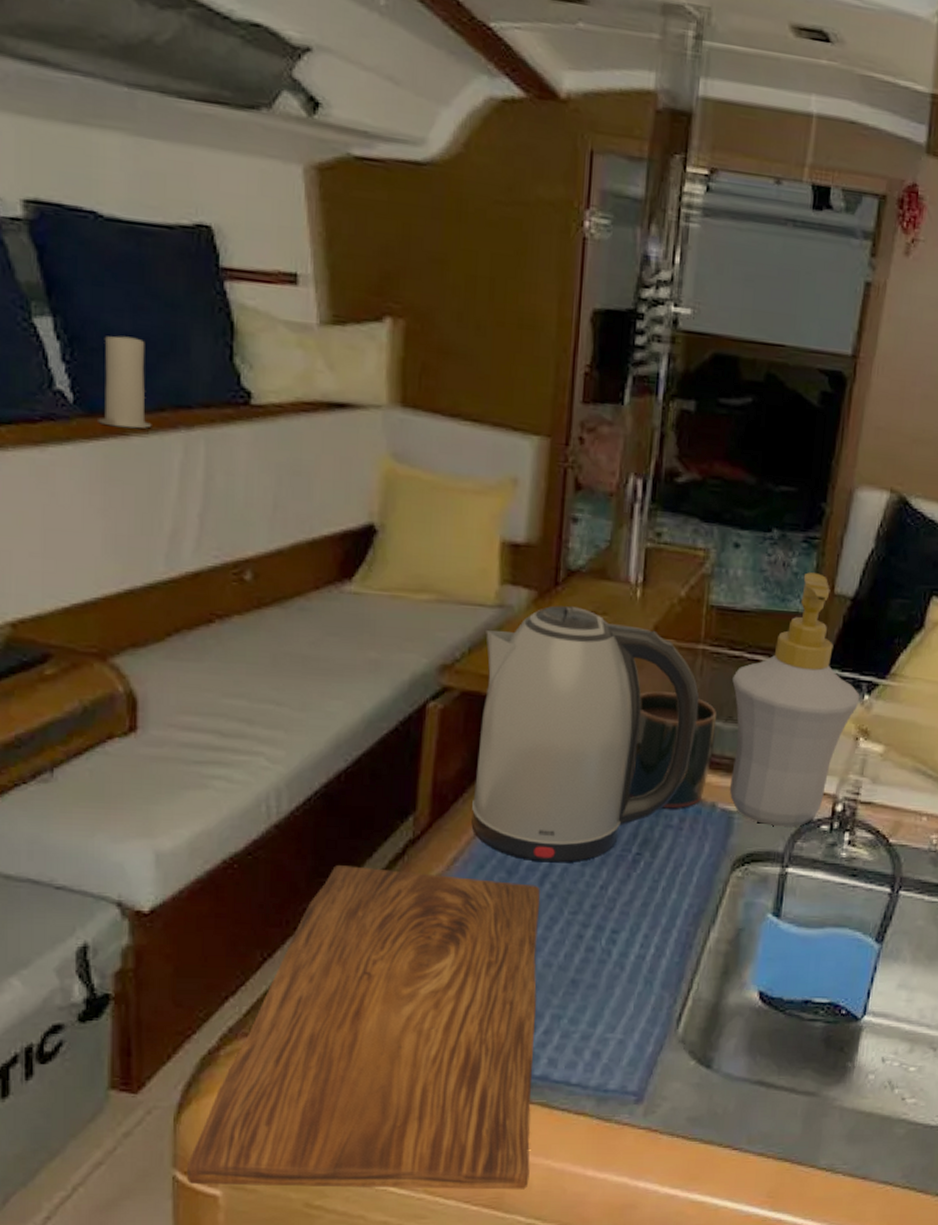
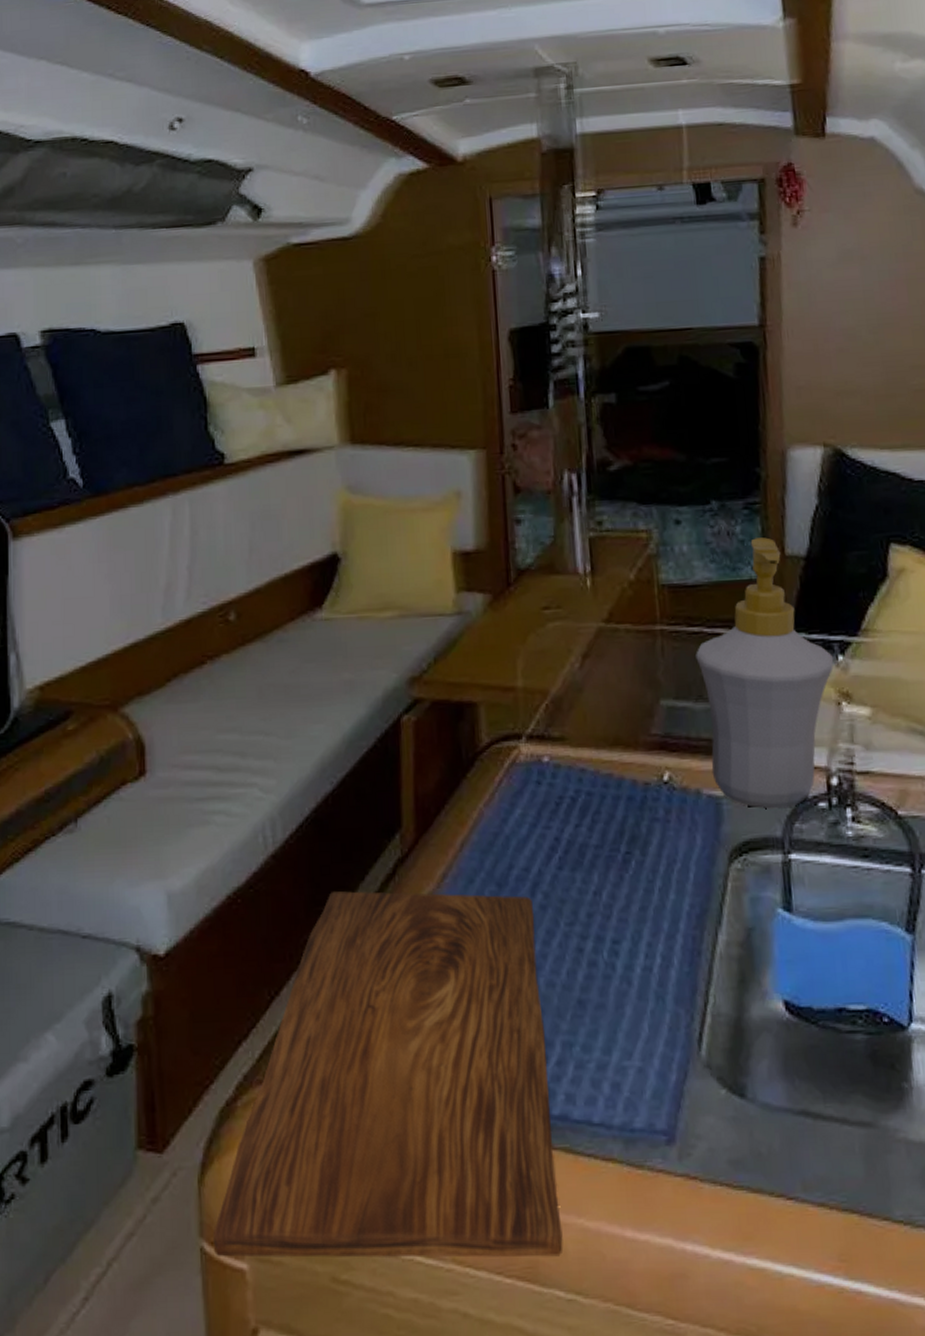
candle: present [96,336,152,429] -> none [101,424,146,502]
kettle: present [471,605,700,863] -> none [448,603,667,871]
mug: present [629,691,717,809] -> none [605,677,689,801]

